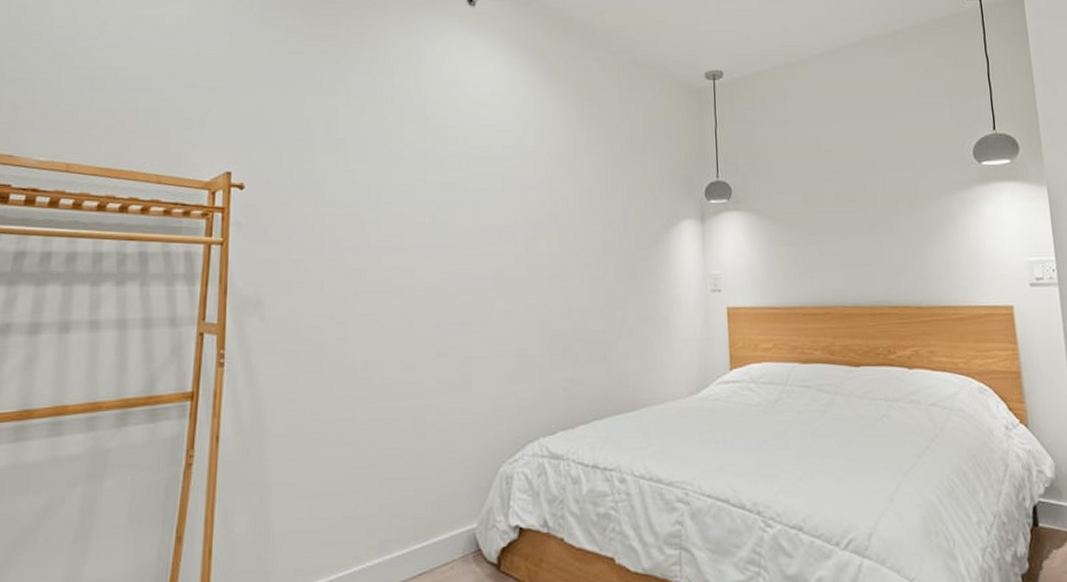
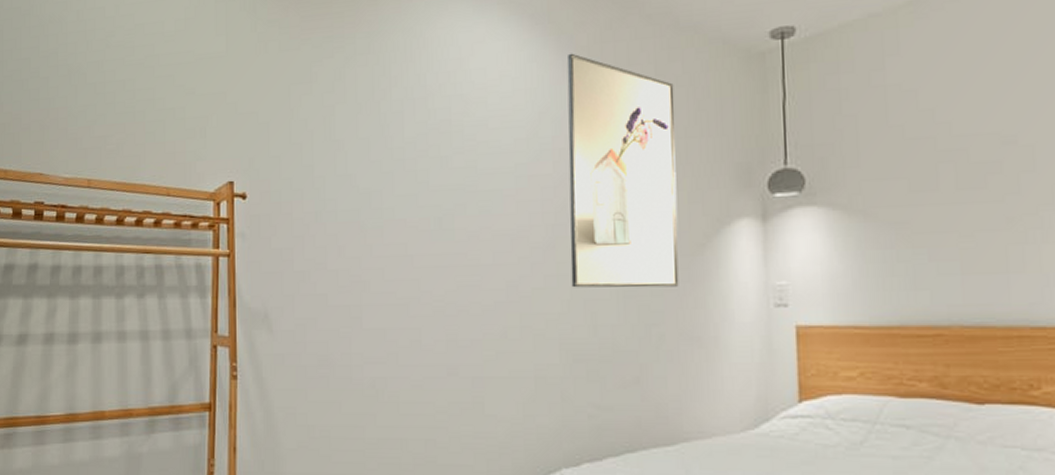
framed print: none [548,77,638,276] -> present [566,53,679,288]

